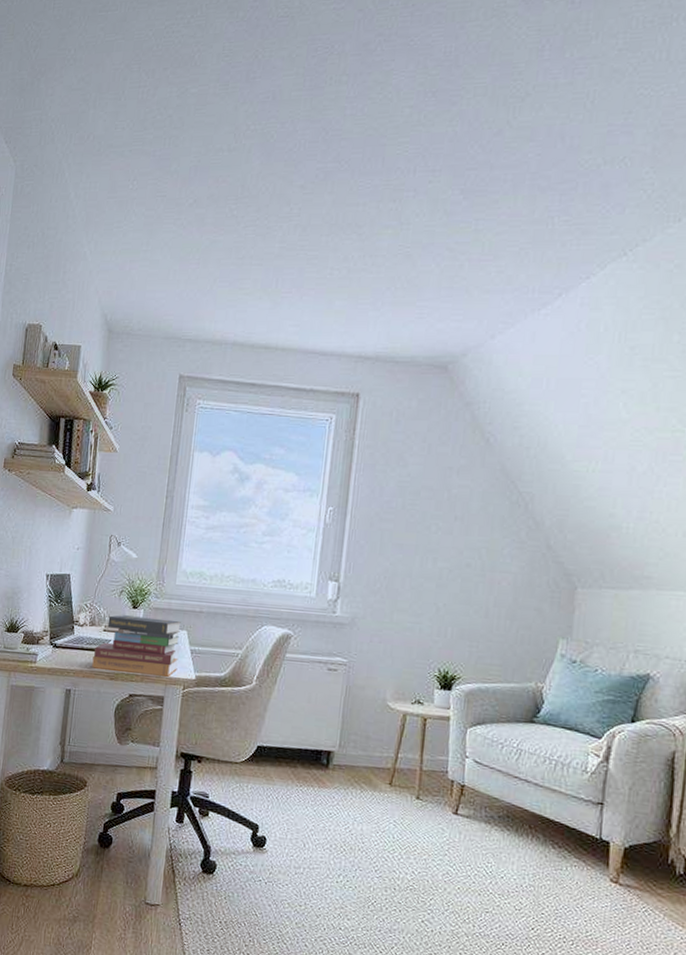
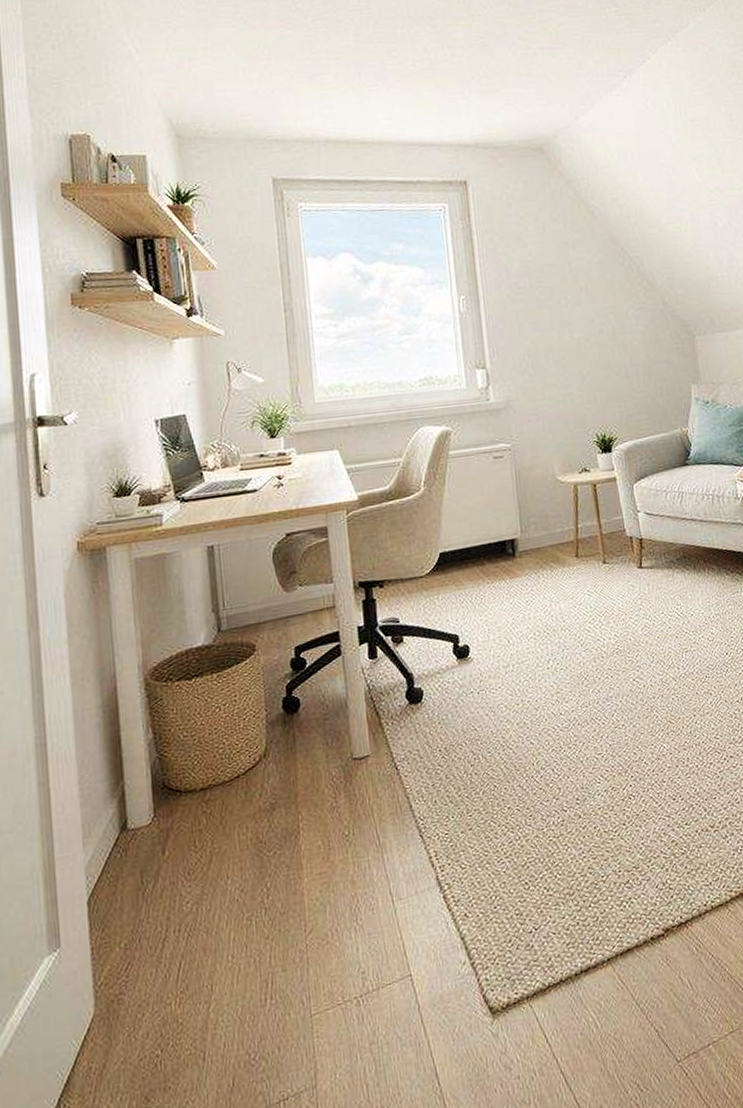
books: present [92,615,181,677] -> none [233,441,336,515]

